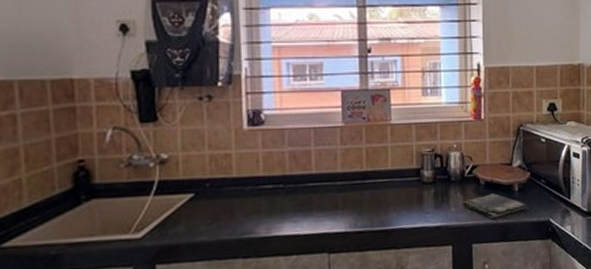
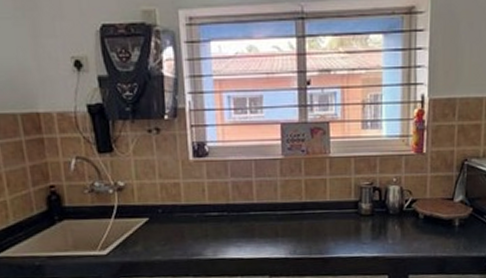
dish towel: present [462,193,526,218] -> none [399,227,466,251]

